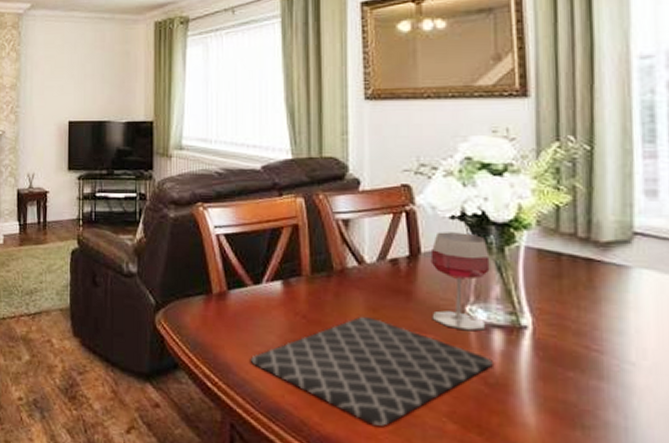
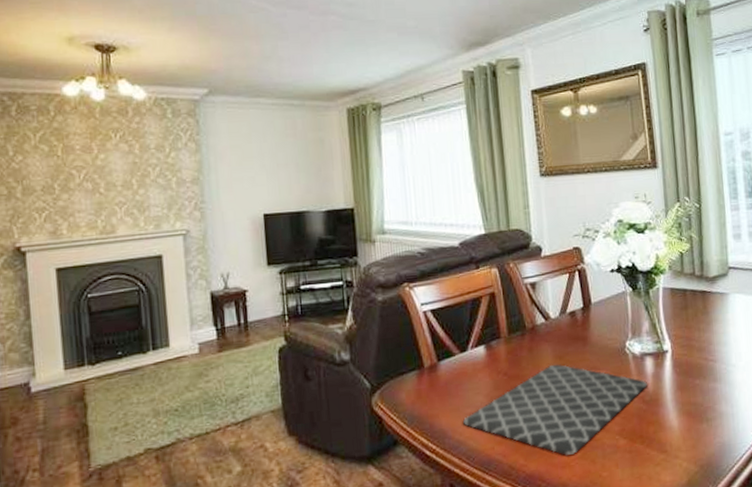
wineglass: present [430,232,490,332] -> none [598,282,641,363]

